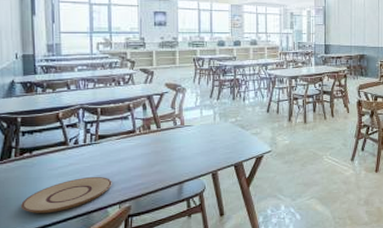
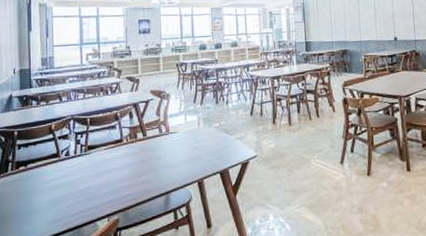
plate: present [20,176,112,214] -> none [15,188,101,229]

